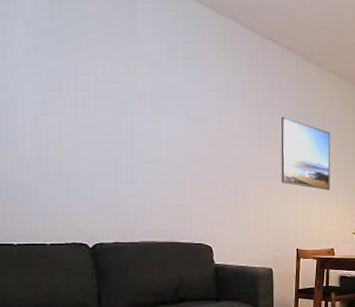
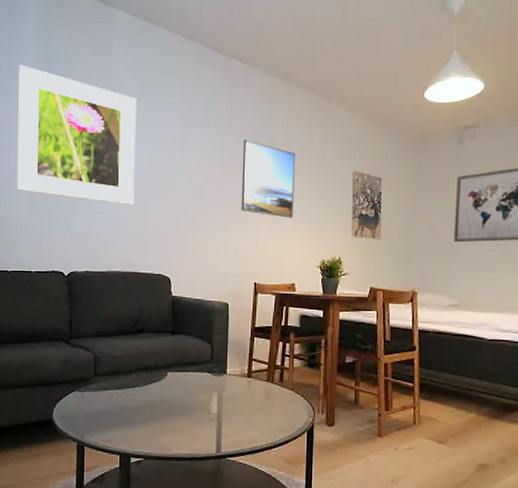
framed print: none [16,14,168,176] -> present [16,64,137,206]

